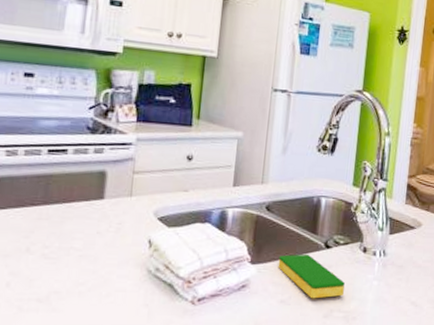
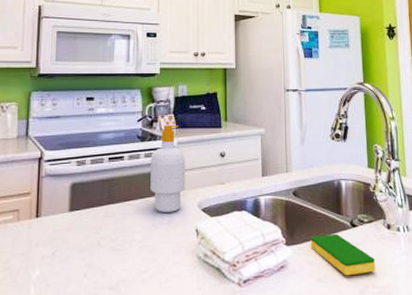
soap bottle: none [98,116,145,219] -> present [150,124,185,212]

